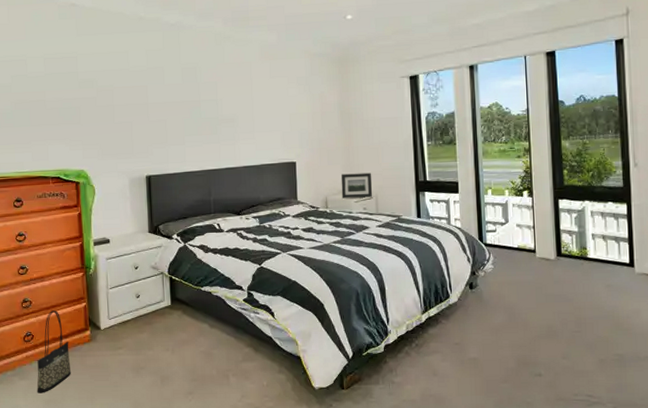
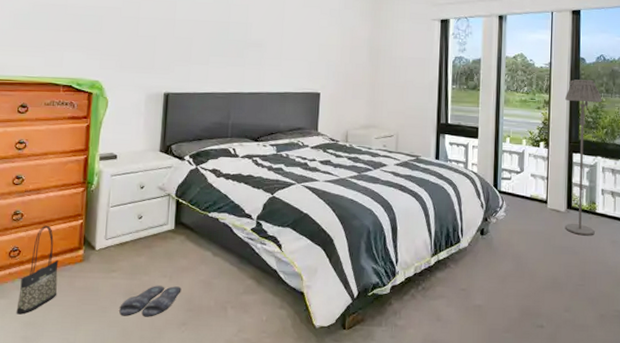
slippers: none [129,359,184,389] -> present [119,285,182,317]
picture frame: present [341,172,373,199] -> none [362,109,395,135]
floor lamp: none [545,122,588,282] -> present [564,79,602,236]

